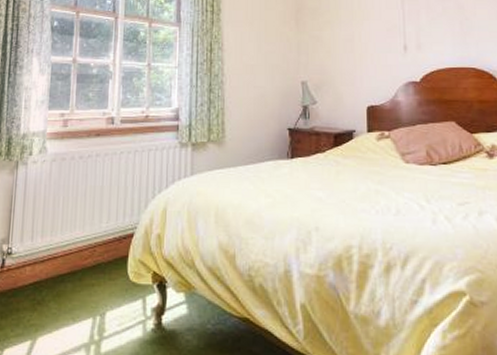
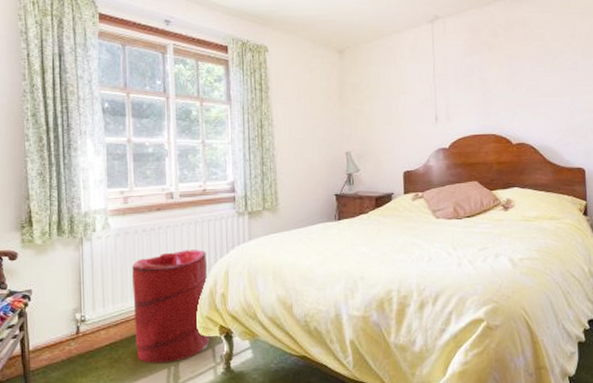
laundry hamper: none [61,182,145,312] -> present [132,249,210,364]

